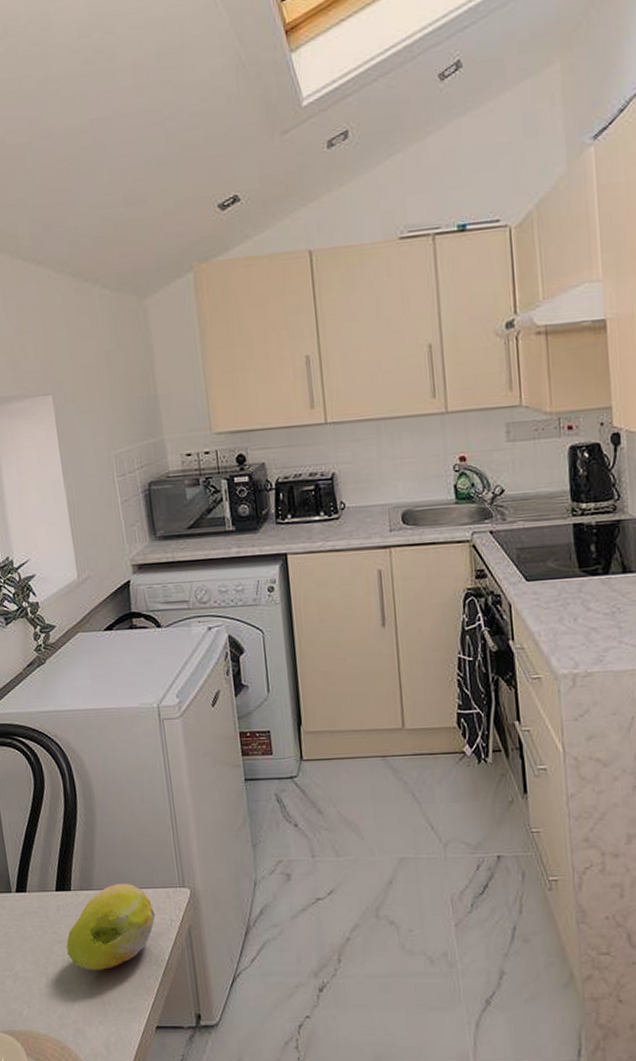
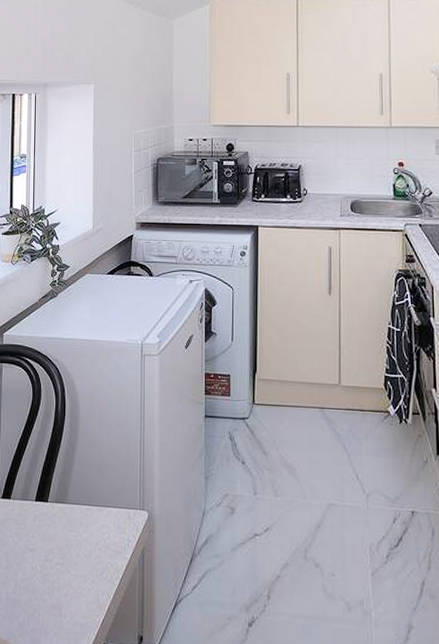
fruit: present [66,883,155,970] -> none [36,499,115,582]

